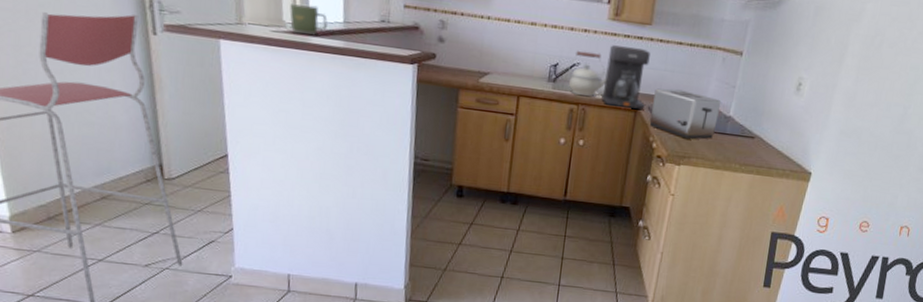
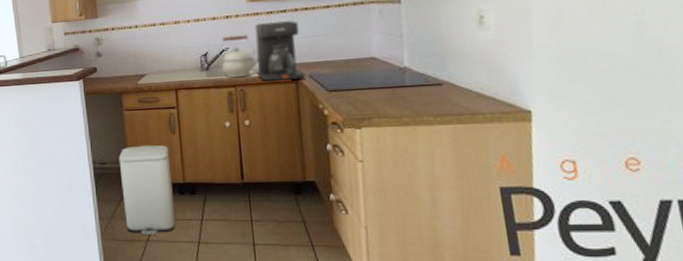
pedal bin: none [440,147,500,239] -> present [118,144,176,235]
toaster: present [649,88,721,140] -> none [312,51,392,100]

